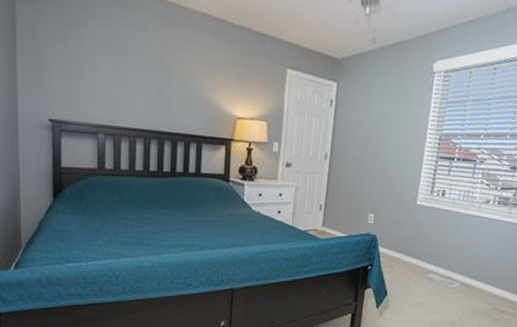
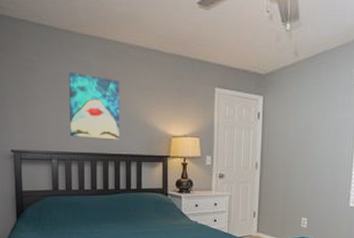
wall art: none [121,34,181,117] -> present [69,71,119,140]

